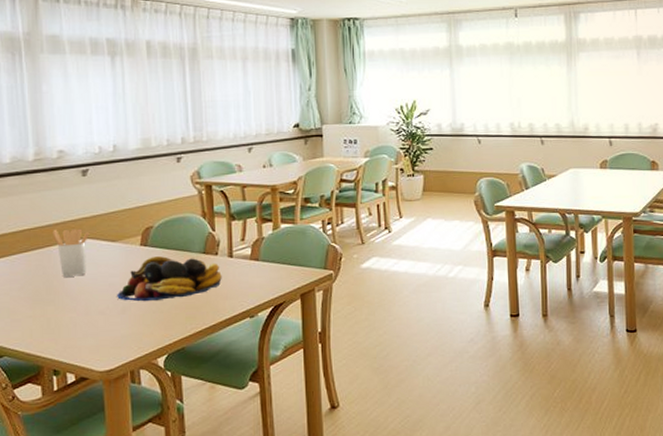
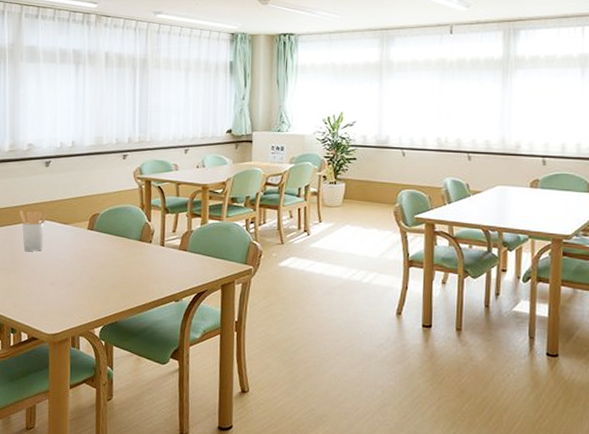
fruit bowl: present [117,256,222,302] -> none [66,240,154,279]

